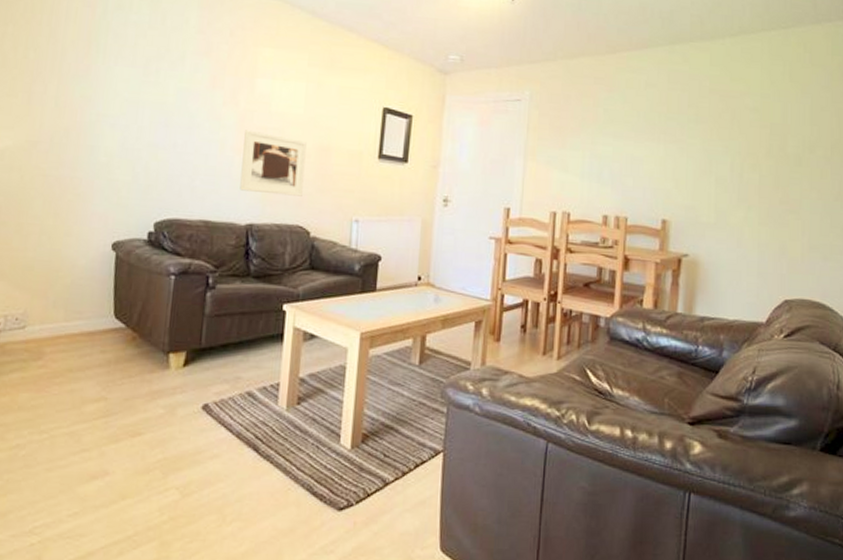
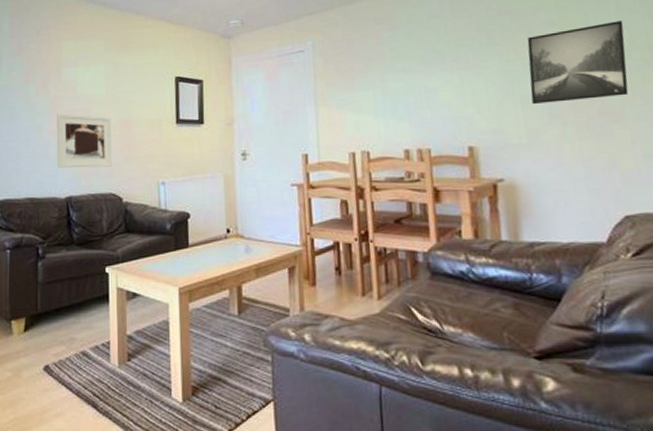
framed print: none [725,116,814,189] -> present [527,21,629,105]

